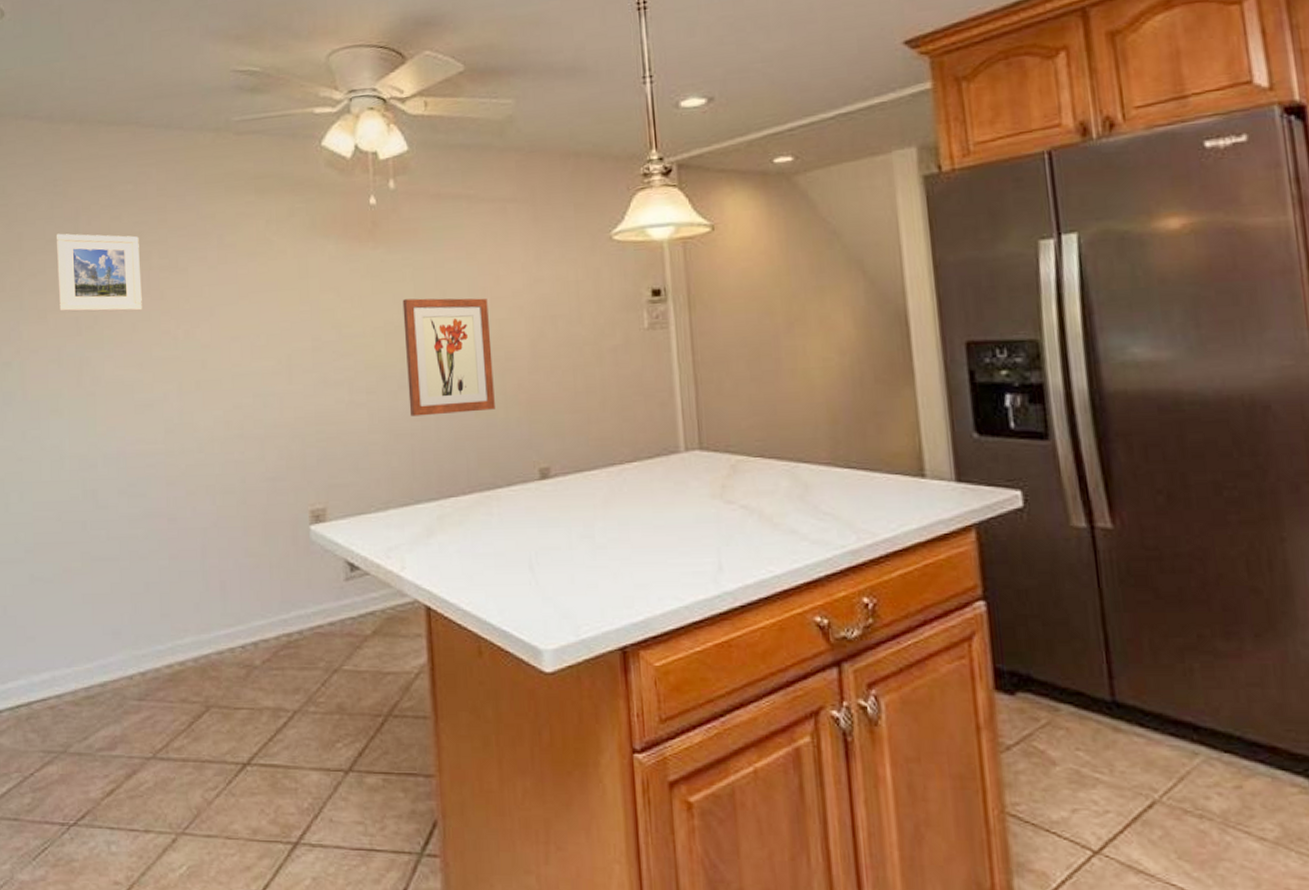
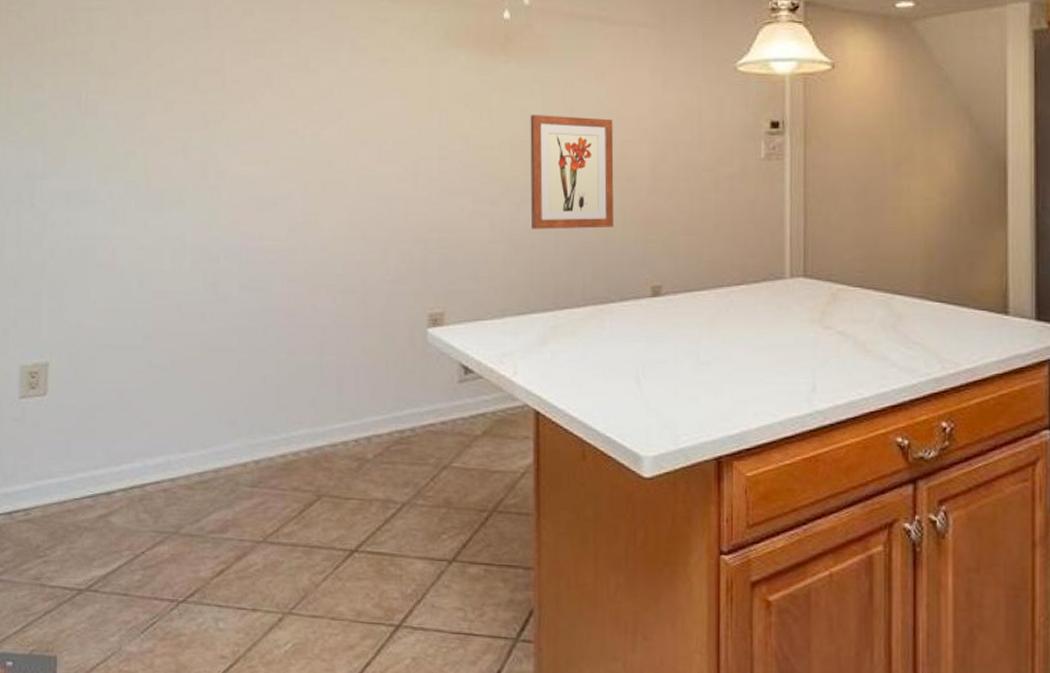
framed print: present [56,233,142,312] -> none [185,25,271,108]

